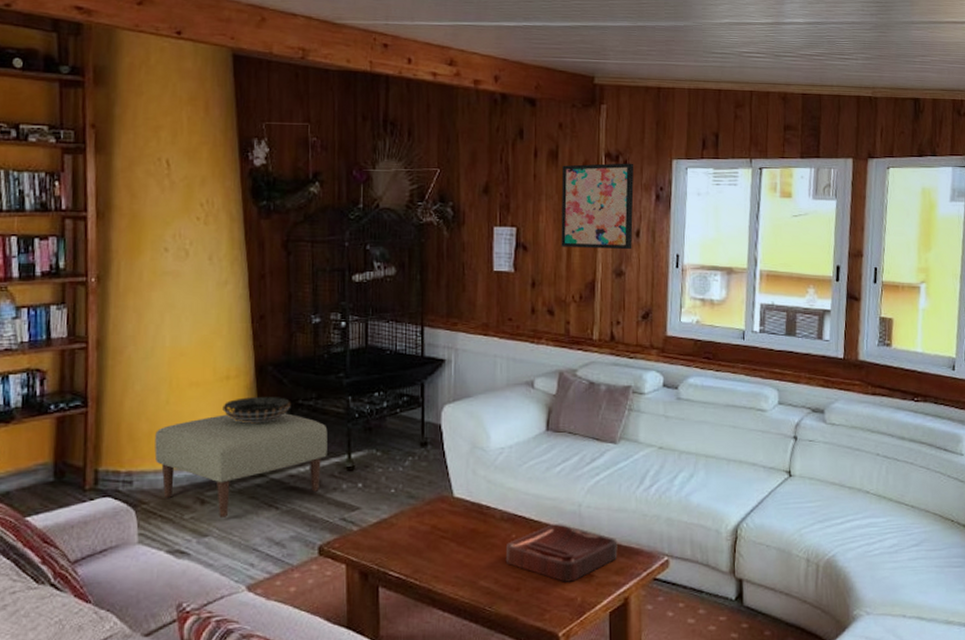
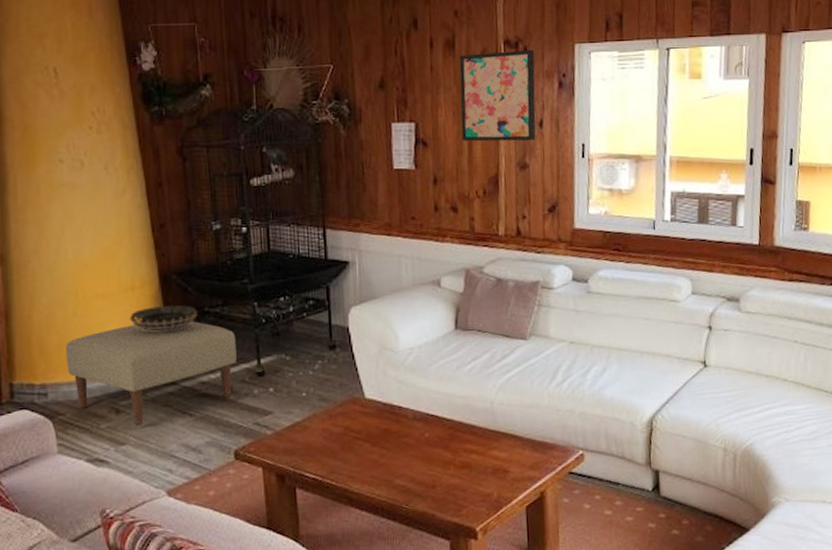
decorative tray: present [507,524,618,582] -> none [420,421,532,479]

